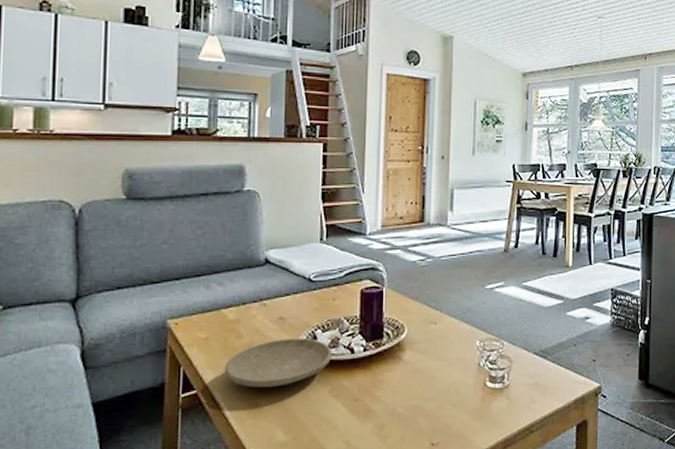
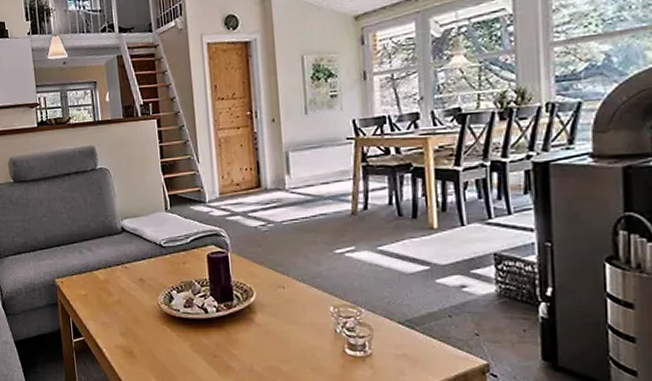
plate: present [224,338,332,388] -> none [102,298,188,339]

